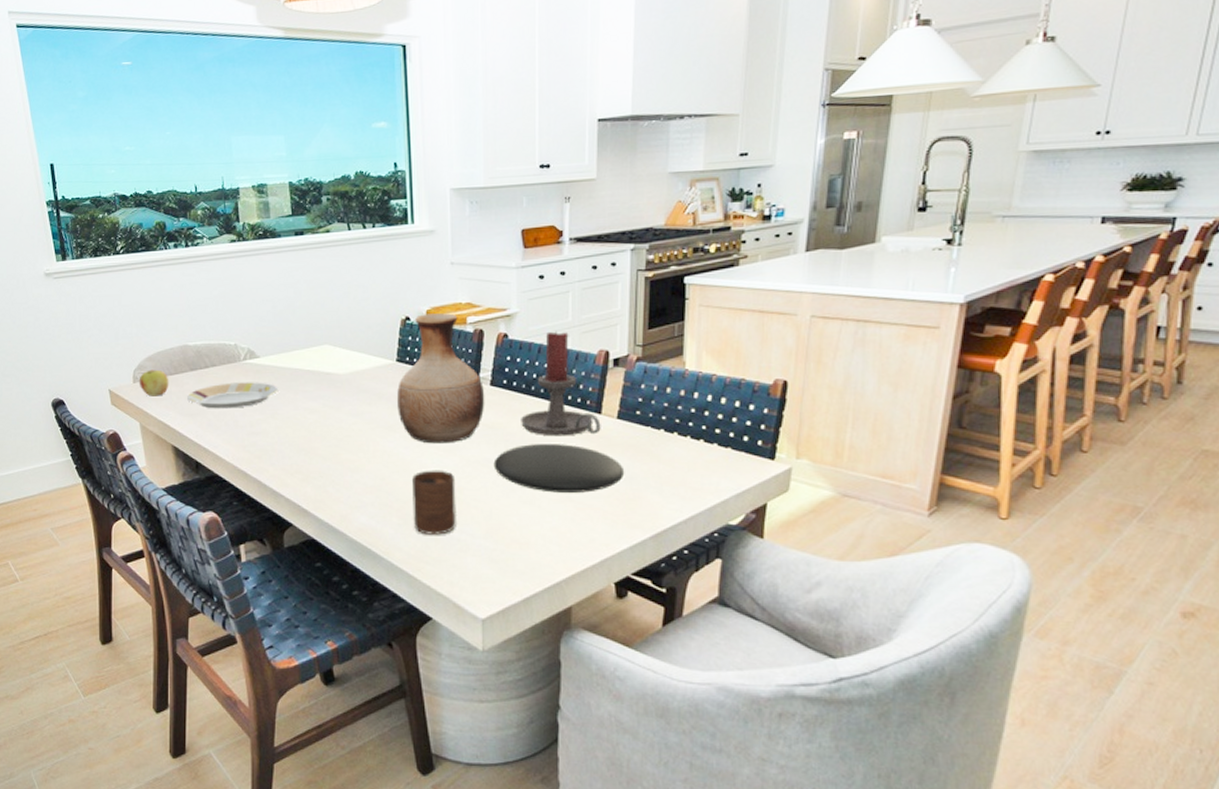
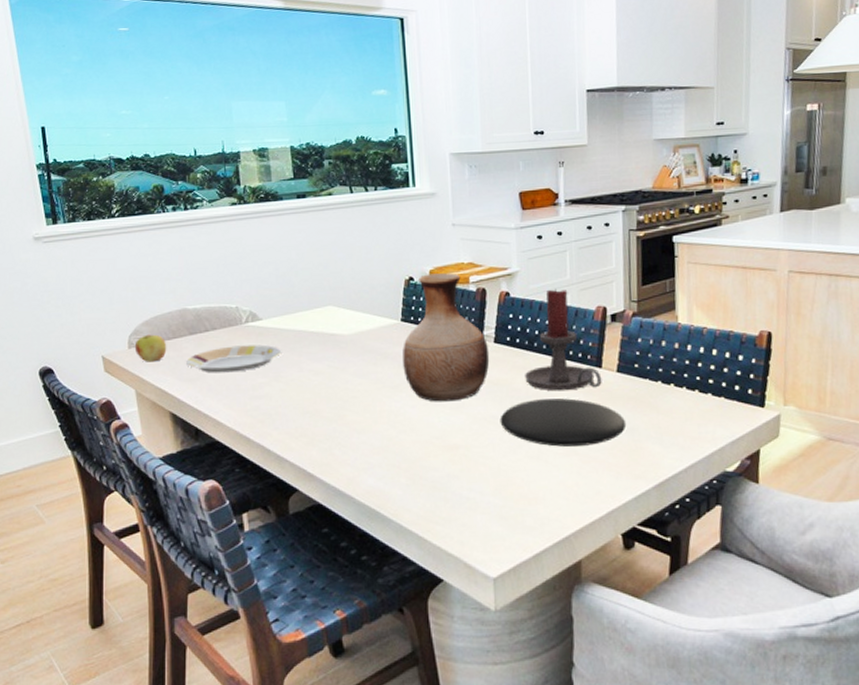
cup: present [412,470,457,535] -> none [420,428,466,494]

